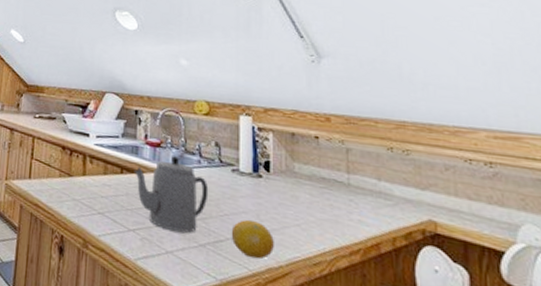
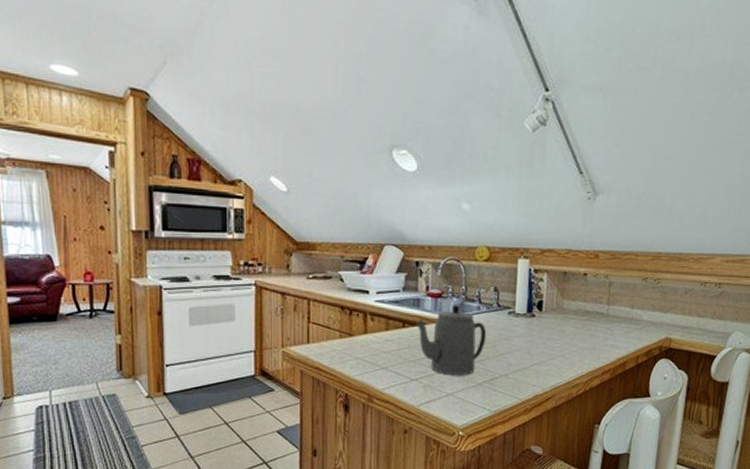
fruit: present [231,219,274,259] -> none [505,356,542,389]

